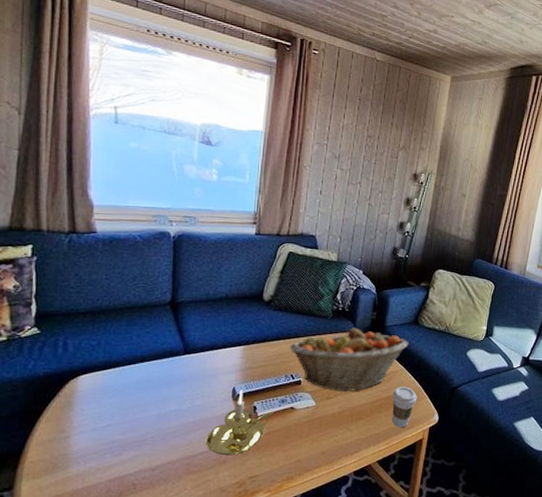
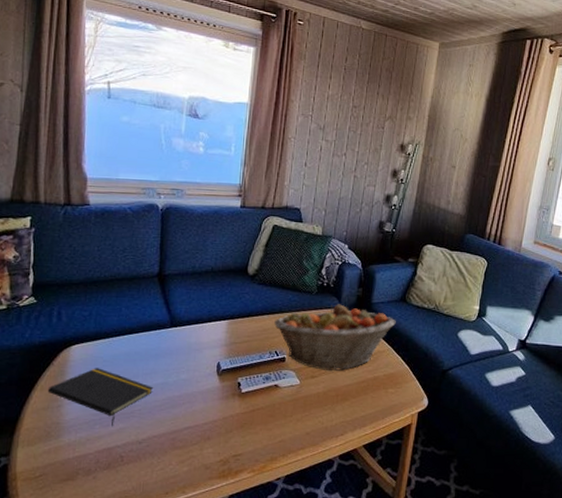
notepad: none [53,397,168,456] -> present [47,368,154,427]
candle holder: present [205,389,274,456] -> none [190,364,258,432]
coffee cup: present [392,387,417,428] -> none [378,367,405,412]

